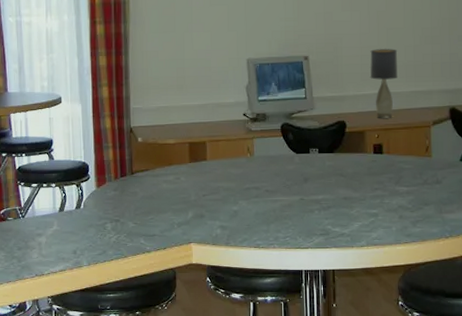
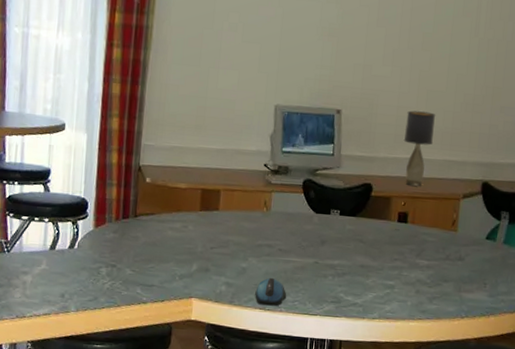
computer mouse: none [248,217,278,244] -> present [255,277,287,306]

